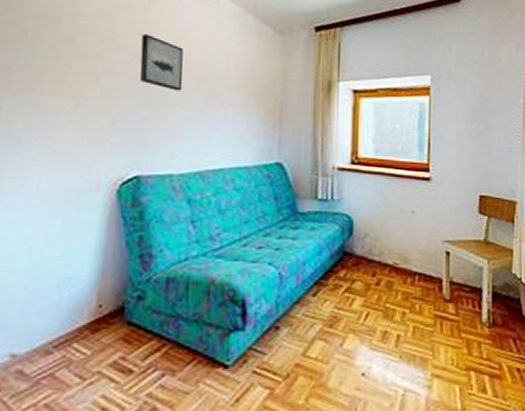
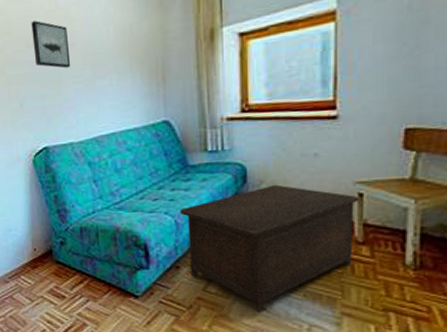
cabinet: none [285,238,447,379] -> present [180,184,360,313]

